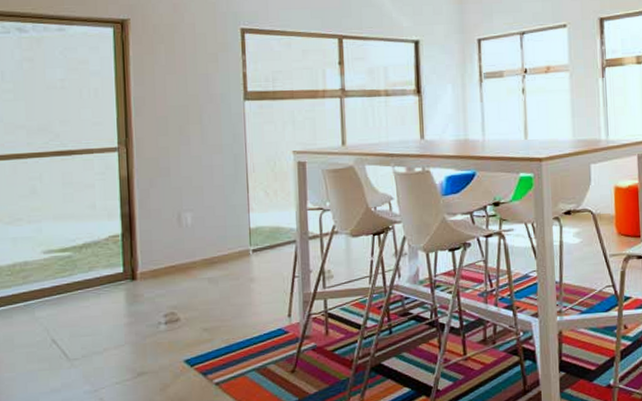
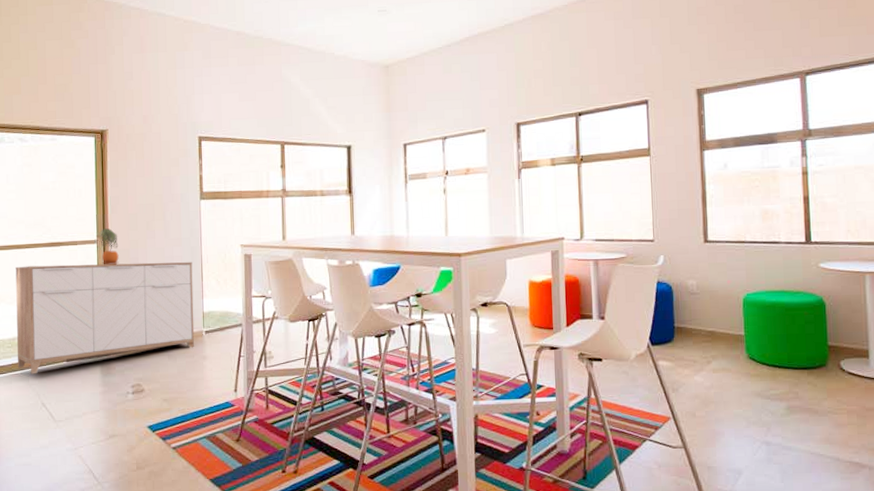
sideboard: none [15,171,240,306] -> present [15,262,195,374]
potted plant: none [121,134,146,177] -> present [99,228,119,265]

